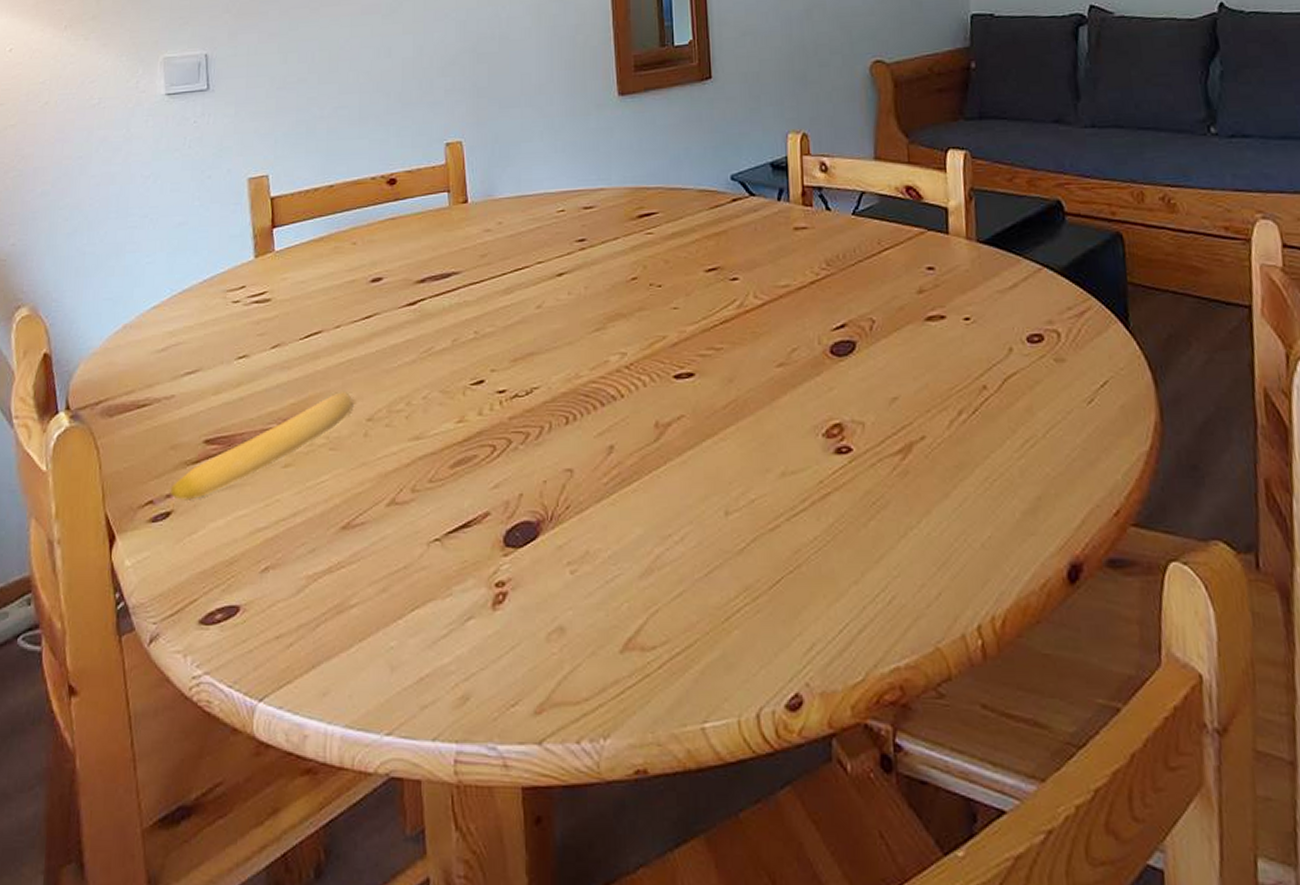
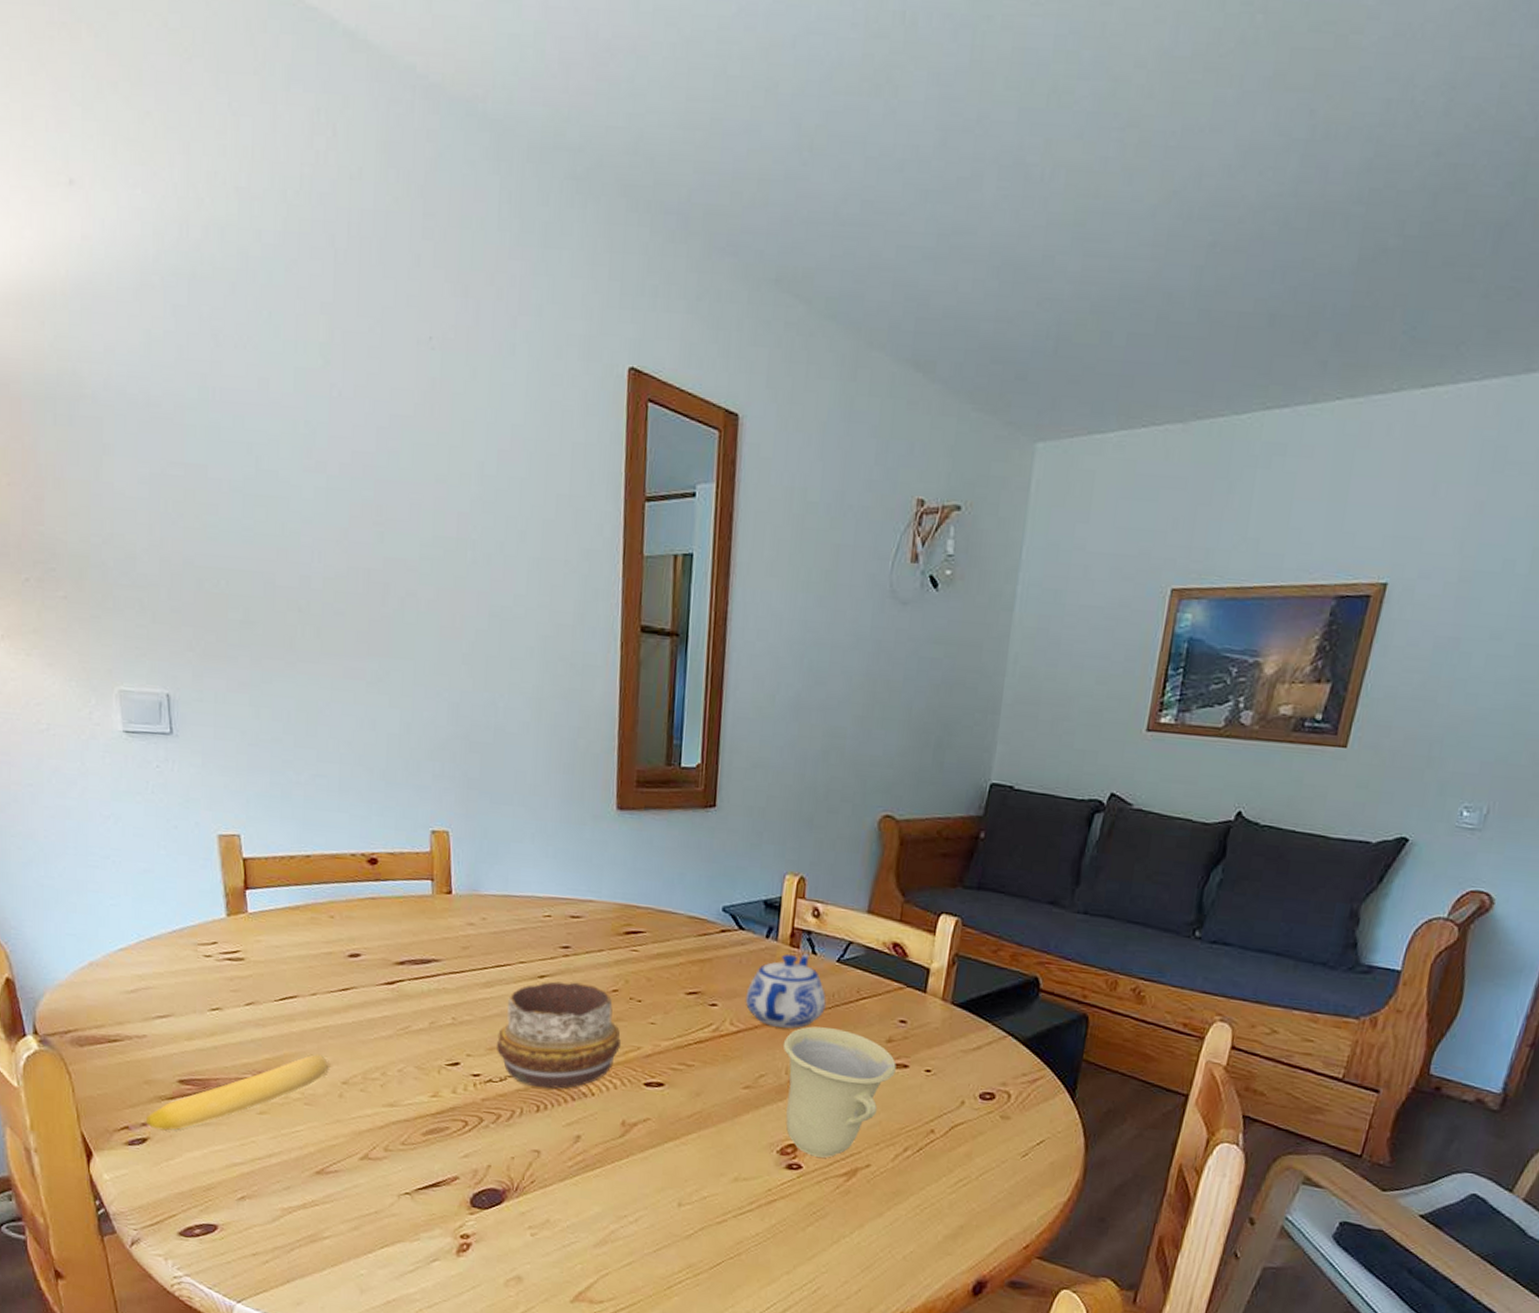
decorative bowl: none [521,275,645,397] -> present [497,981,621,1089]
teapot: none [765,211,849,293] -> present [745,954,826,1029]
cup: none [811,286,933,435] -> present [782,1026,896,1158]

